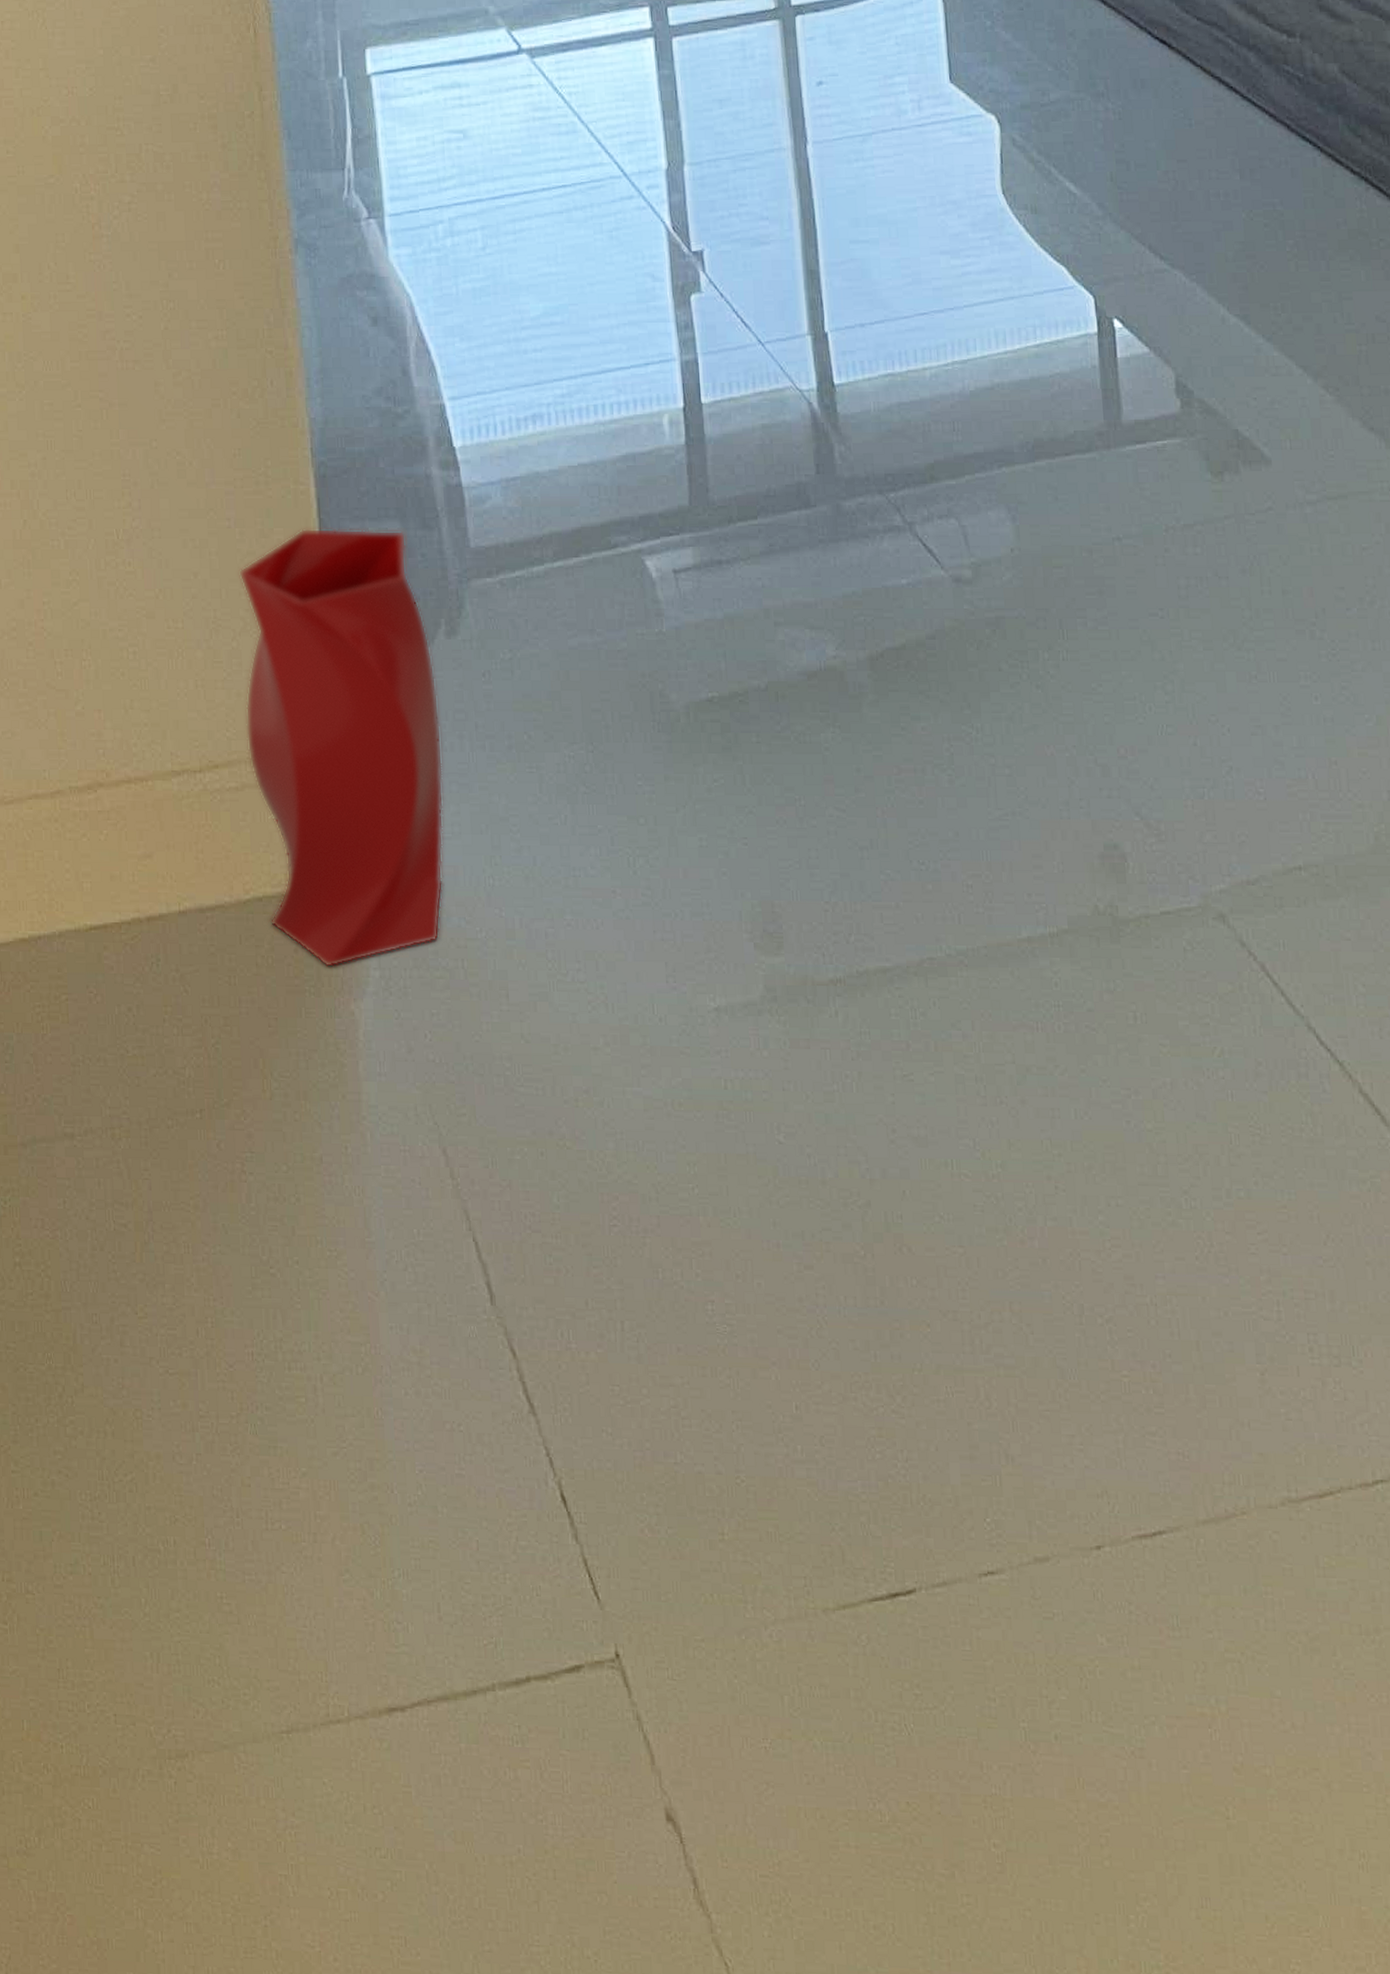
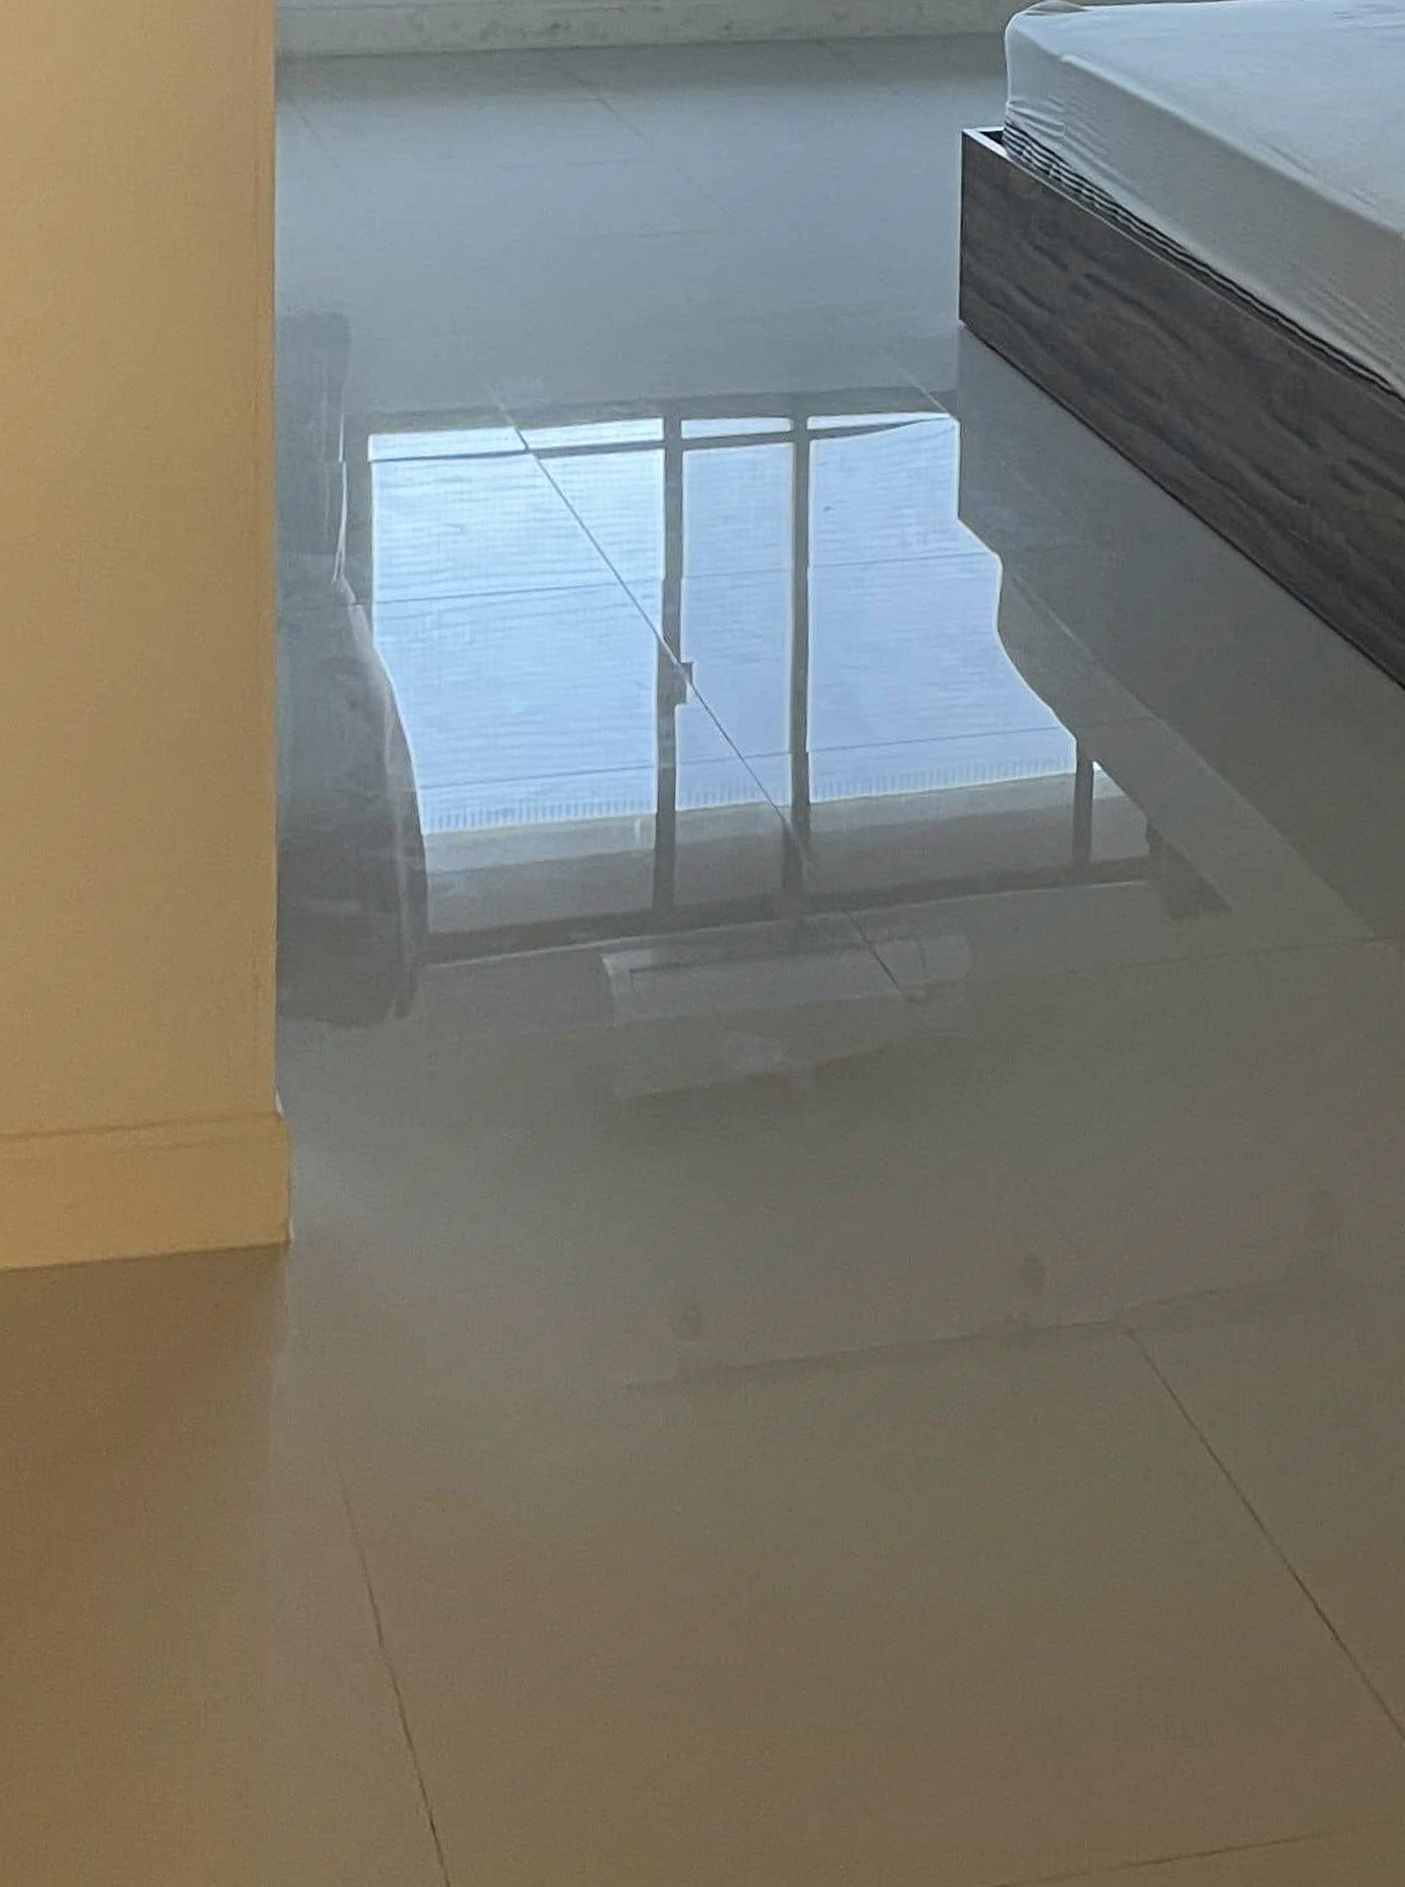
vase: present [238,528,444,968] -> none [185,902,383,1324]

